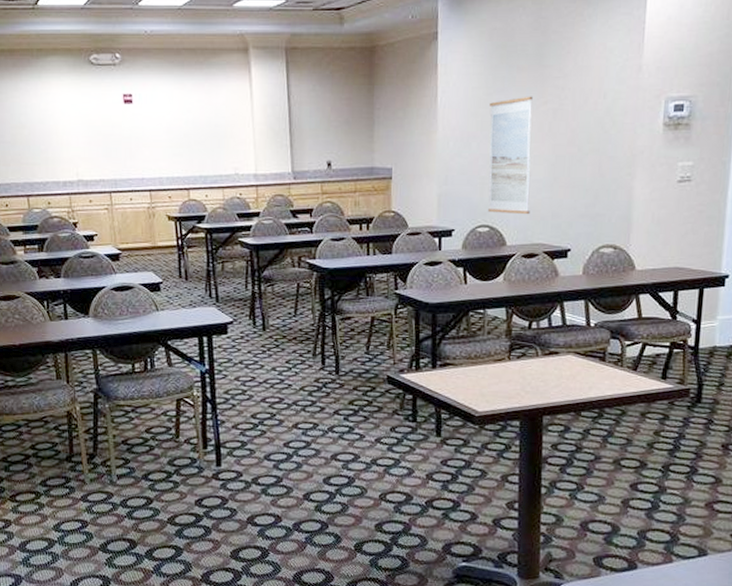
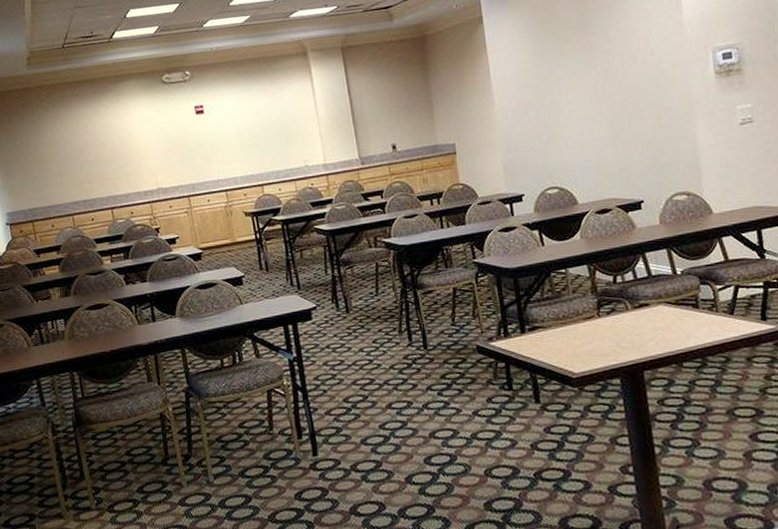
wall art: present [488,96,533,215] -> none [540,62,597,175]

